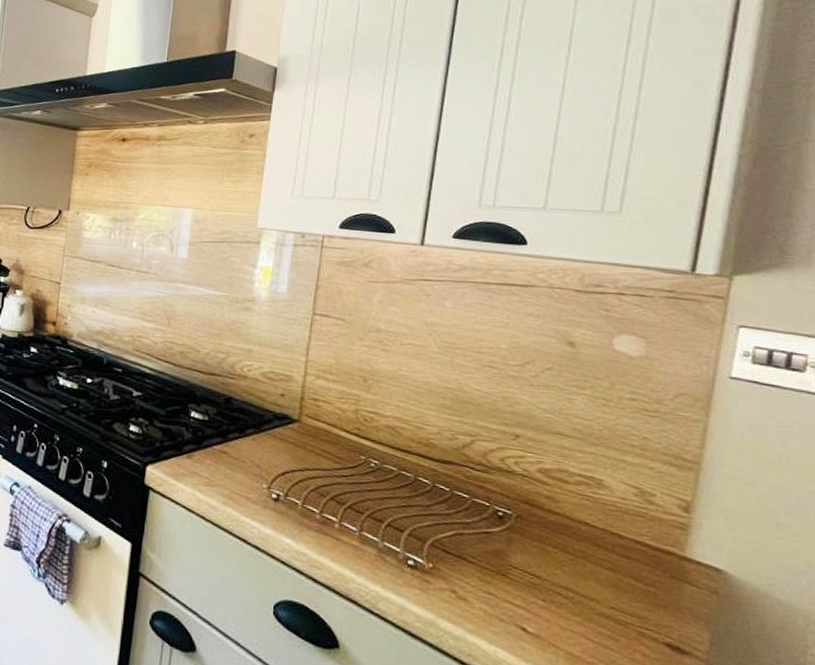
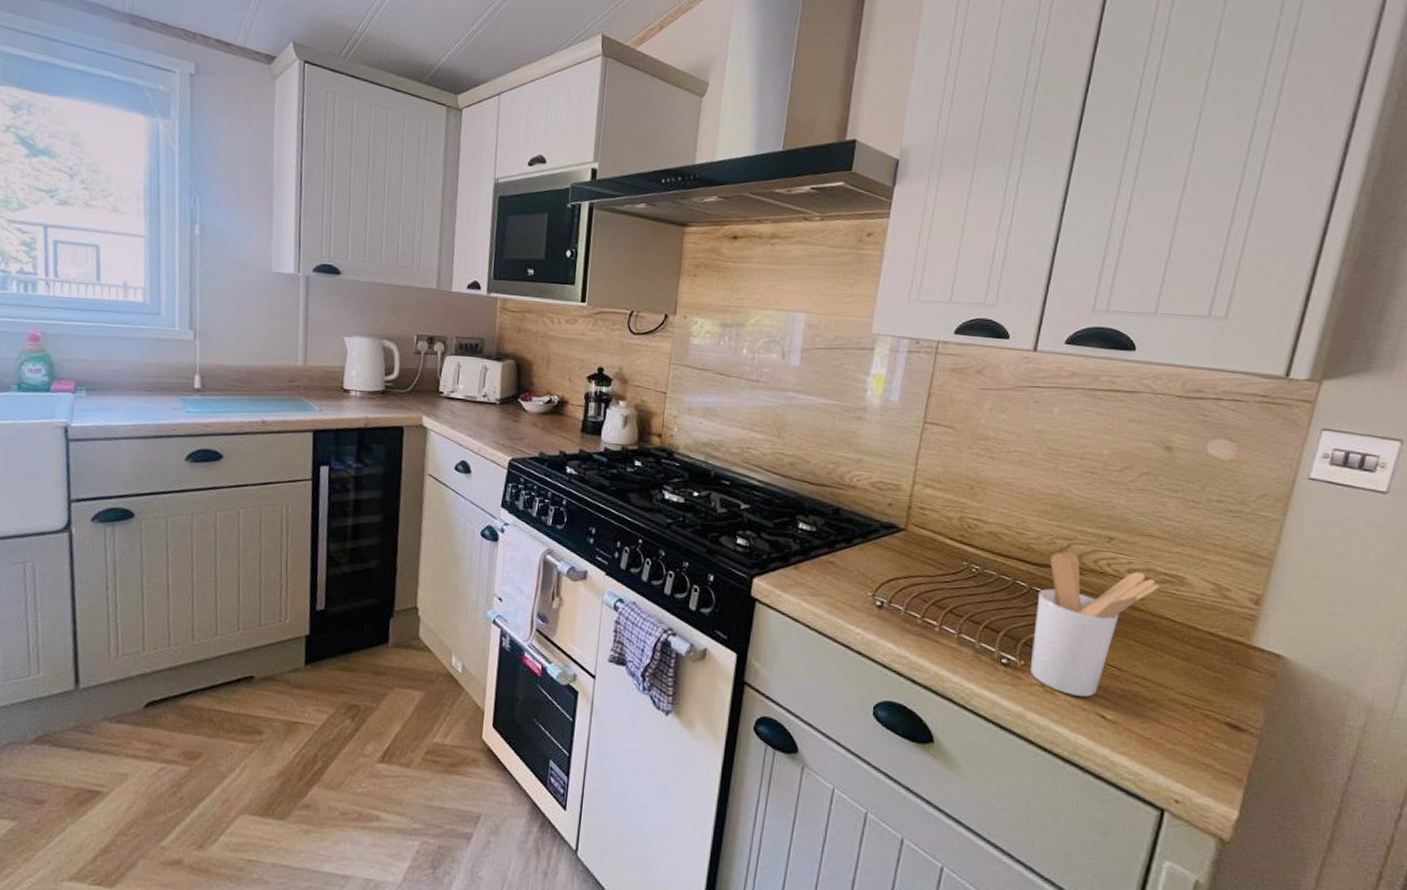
utensil holder: none [439,448,575,606] -> present [1029,551,1159,697]

